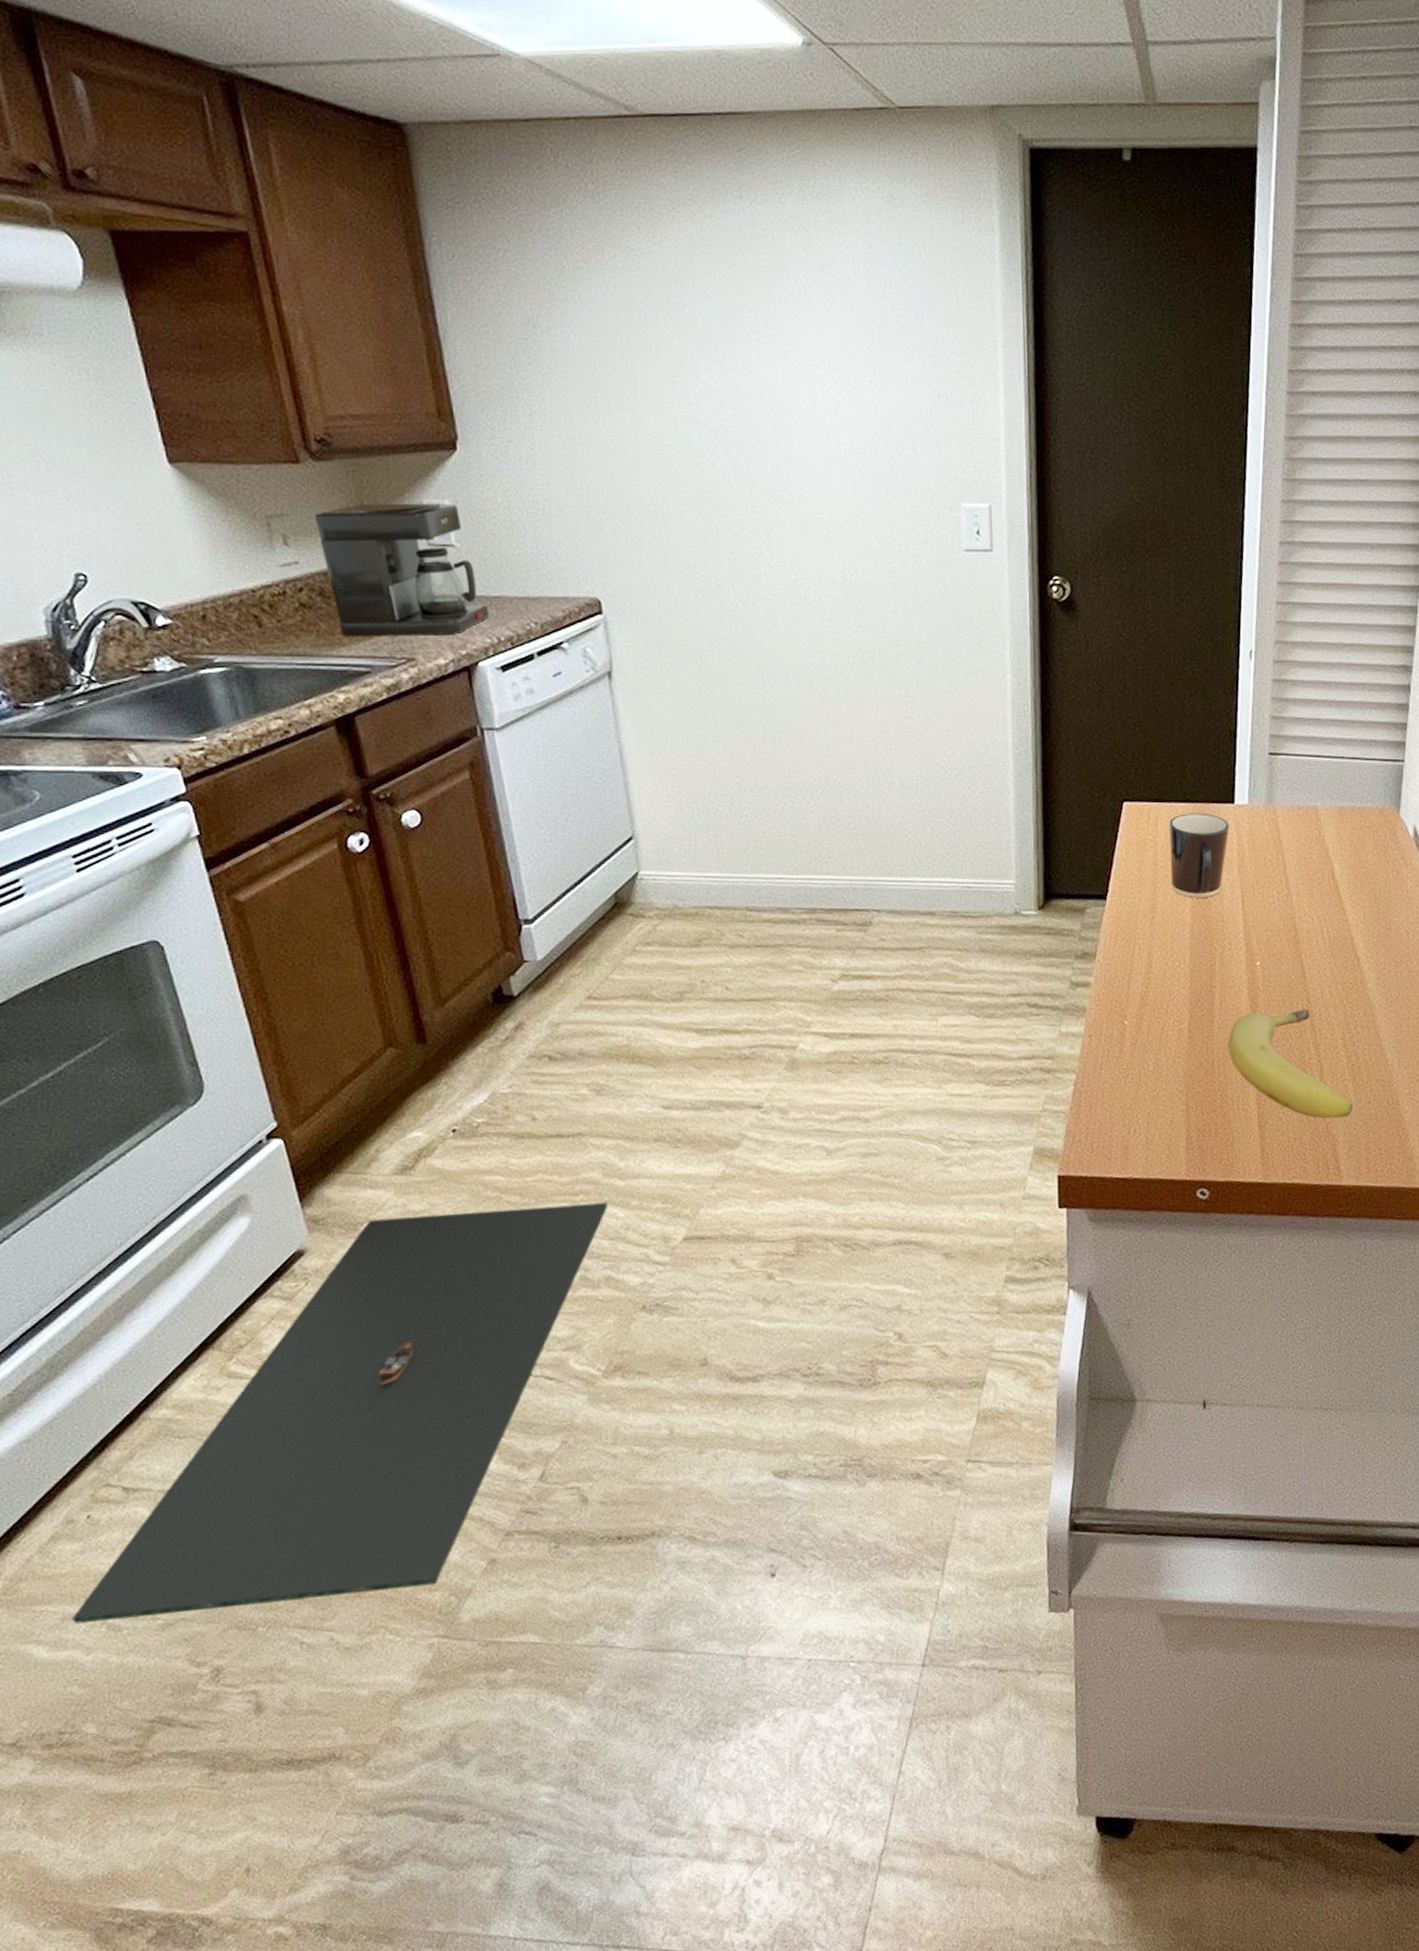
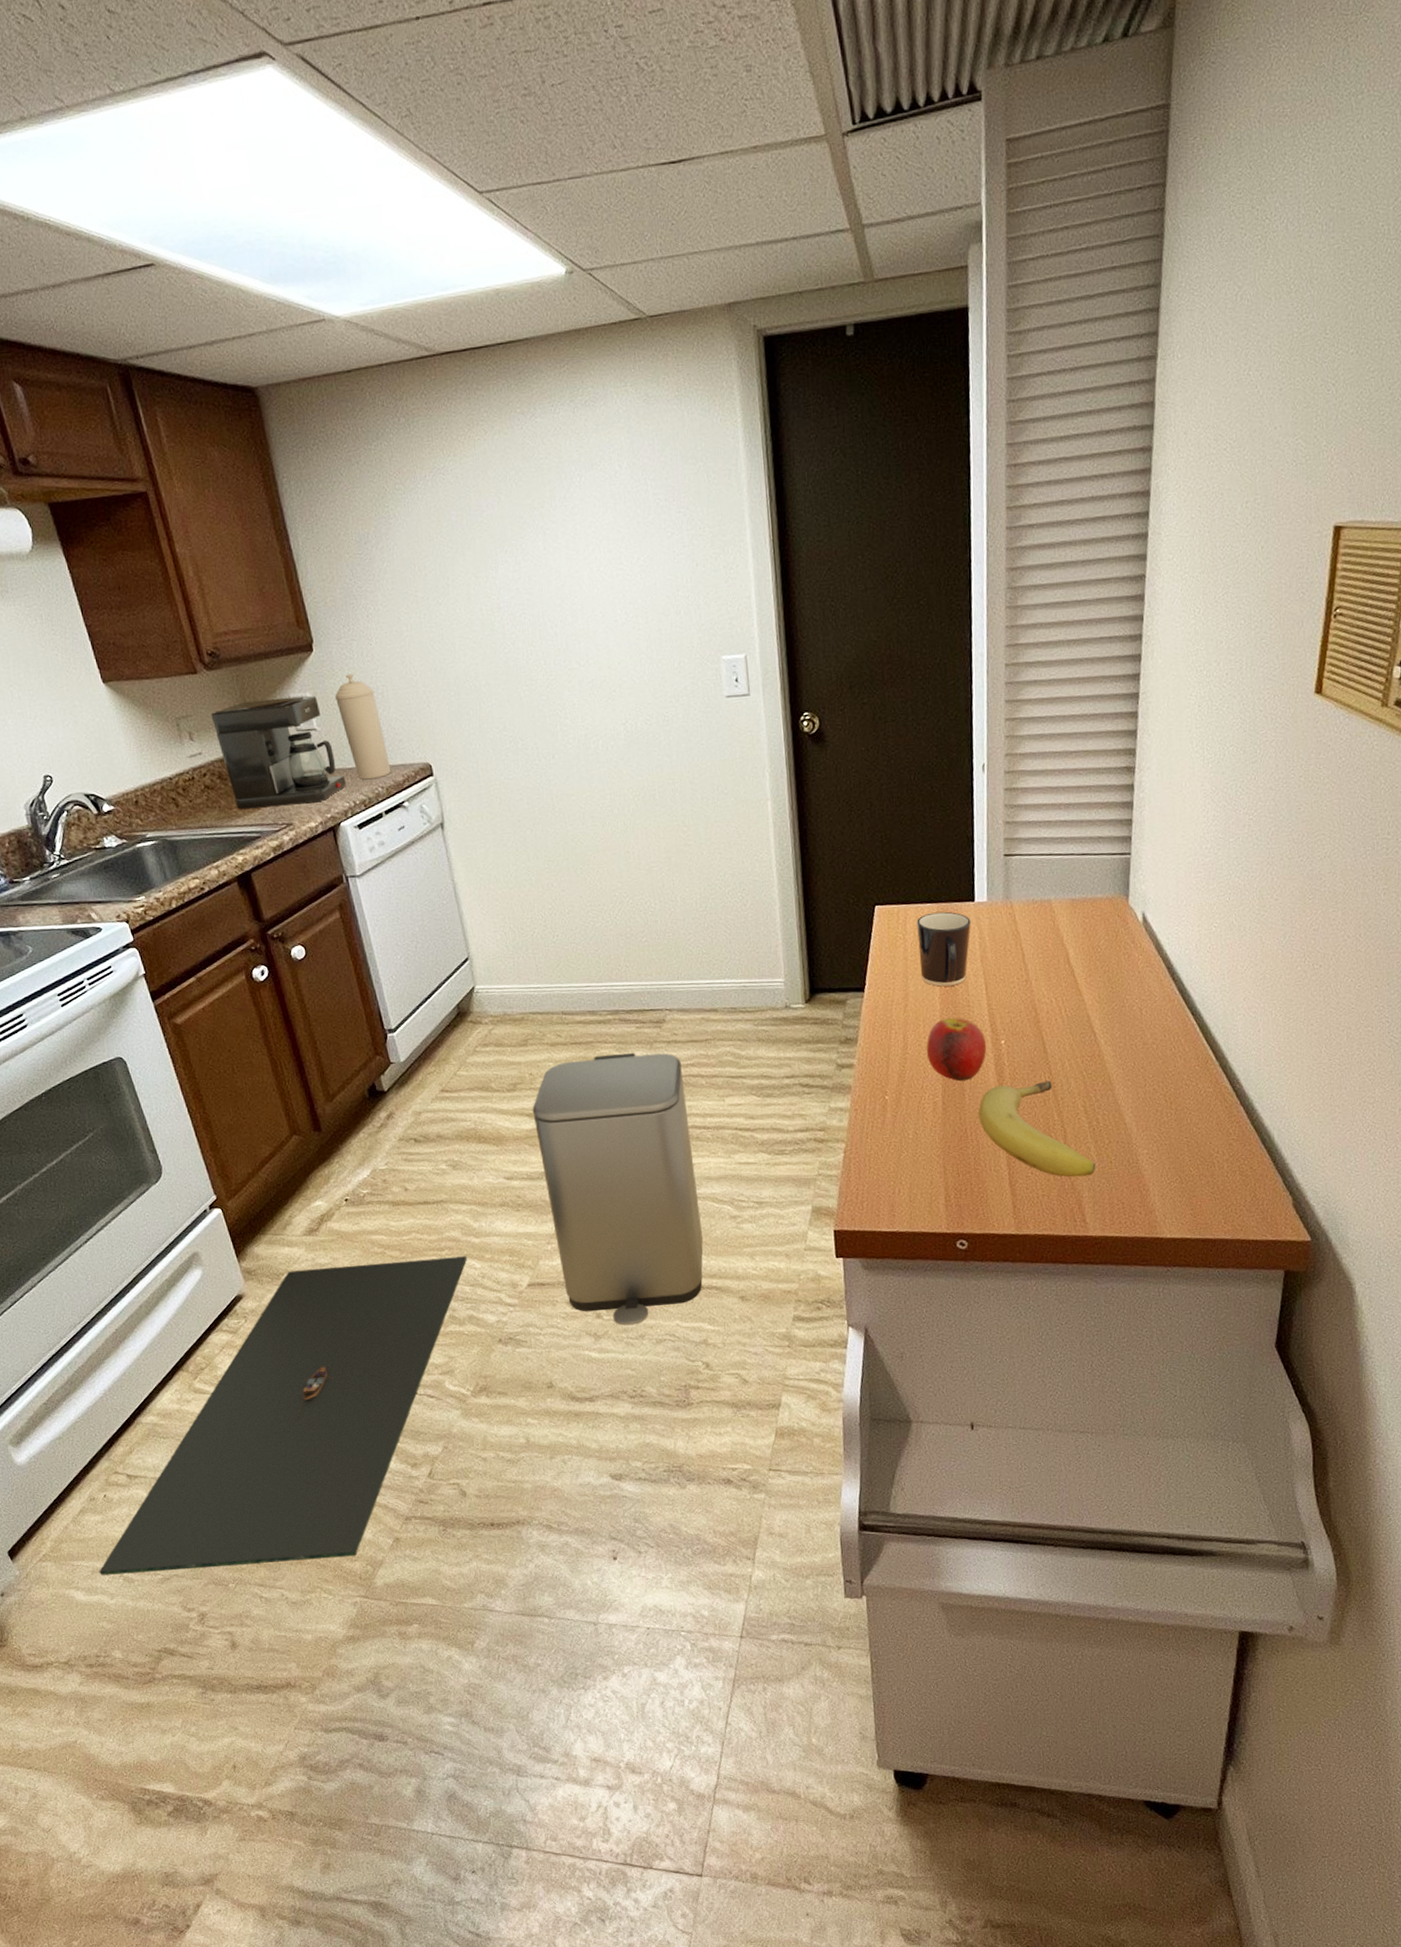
canister: none [482,482,549,612] -> present [335,674,392,780]
pedal bin: none [702,959,903,1289] -> present [532,1052,703,1326]
fruit: none [1173,933,1241,1007] -> present [926,1017,987,1082]

